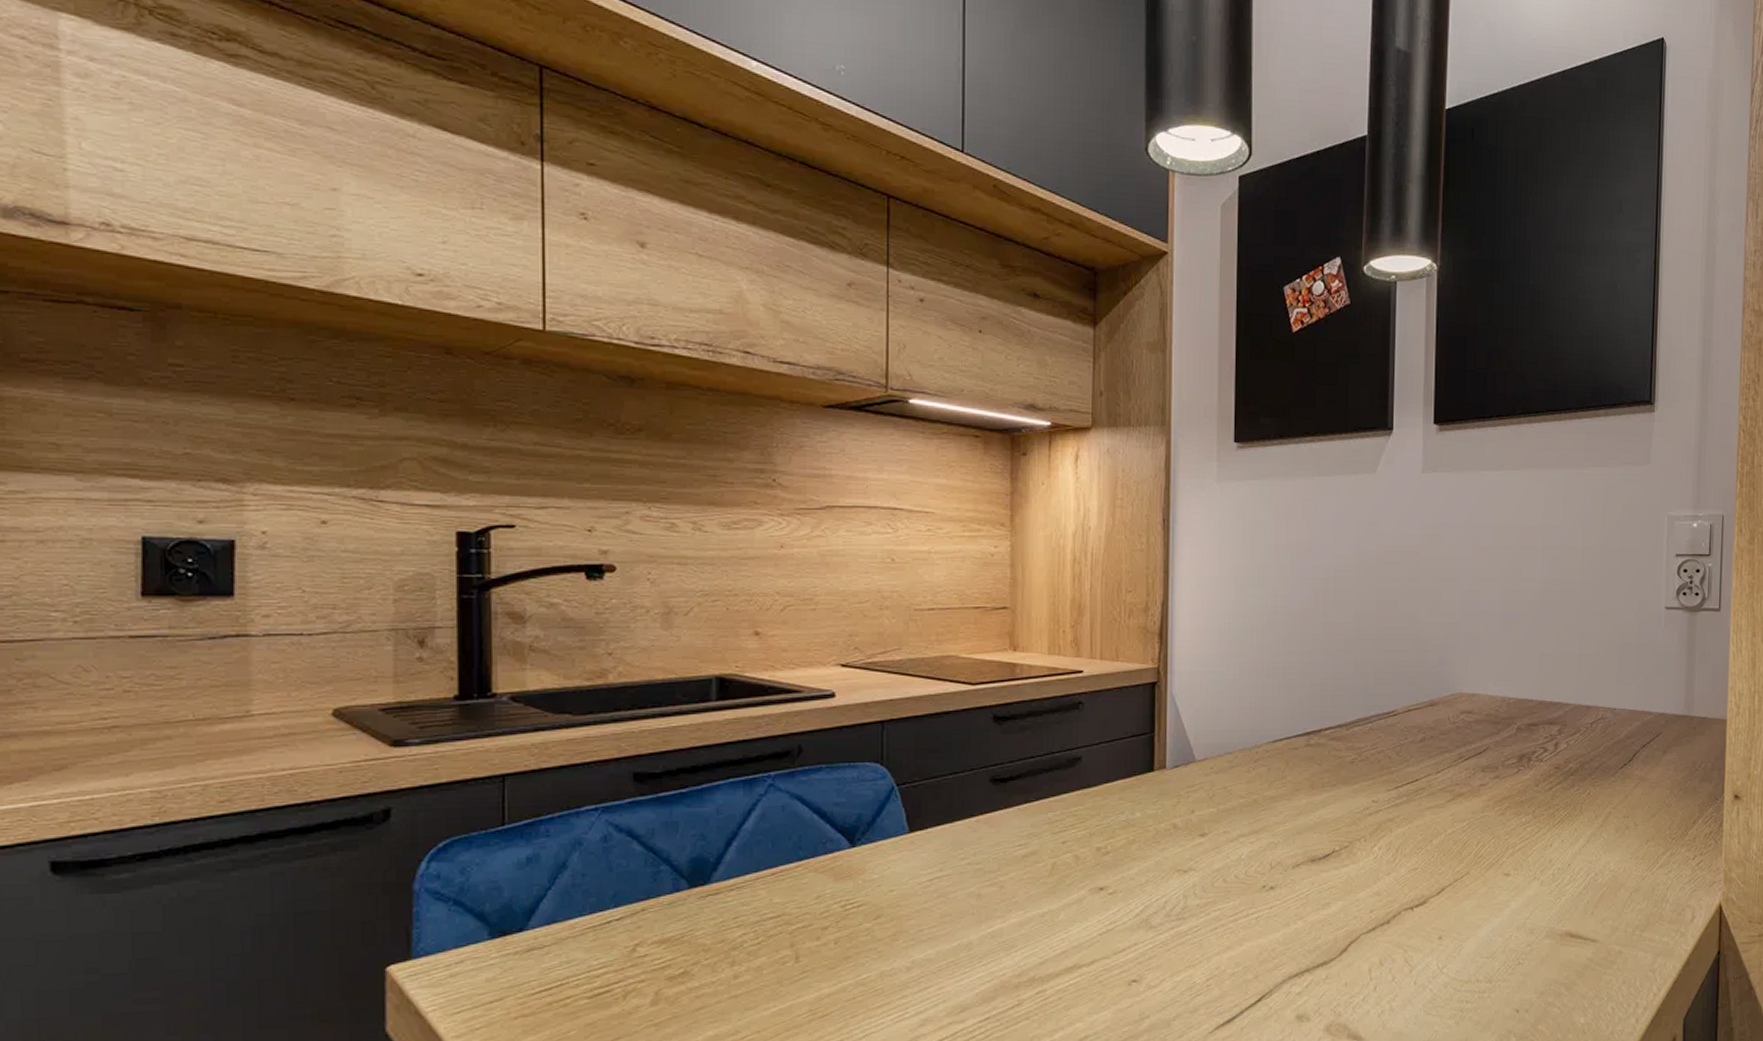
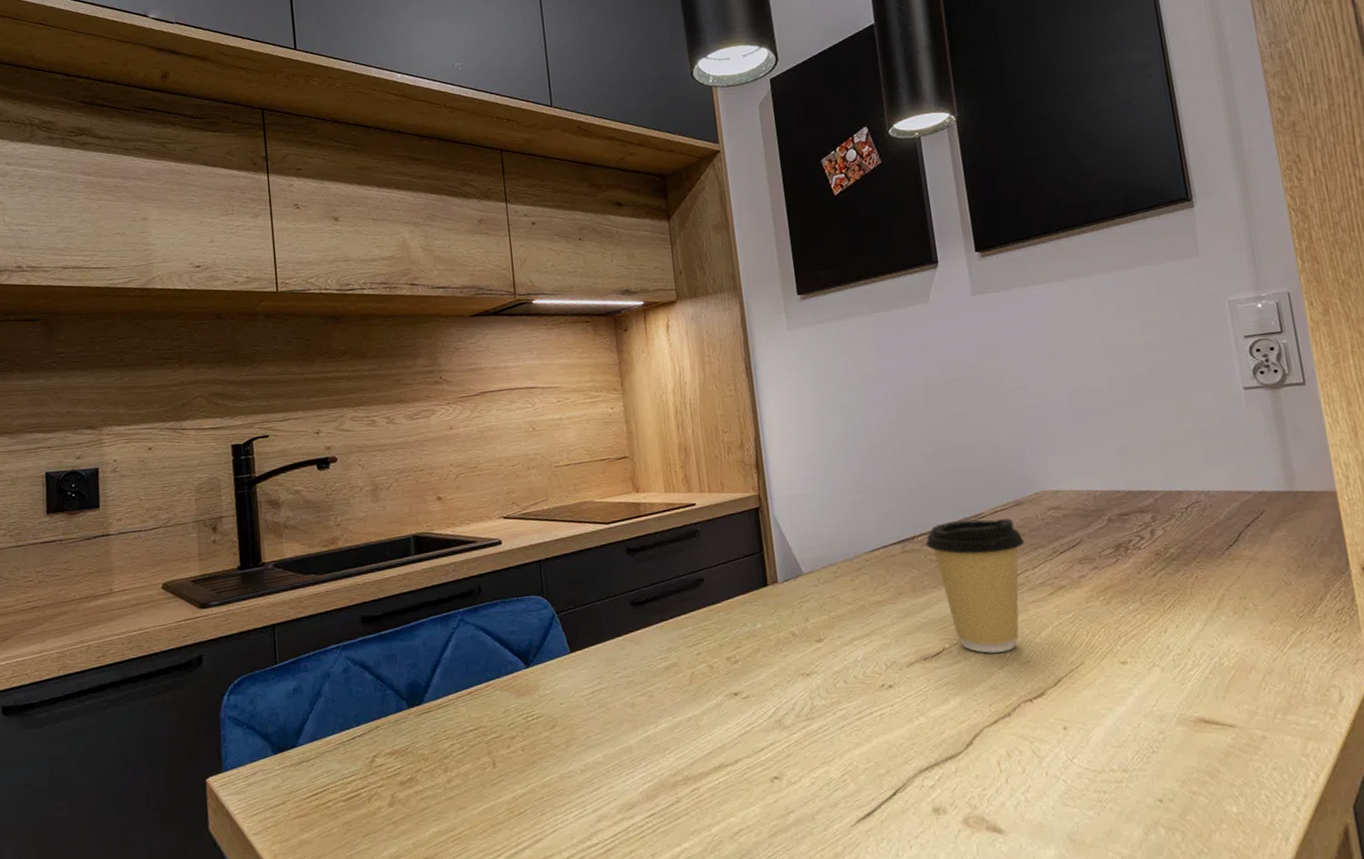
coffee cup: none [1332,717,1433,858] -> present [925,519,1025,653]

